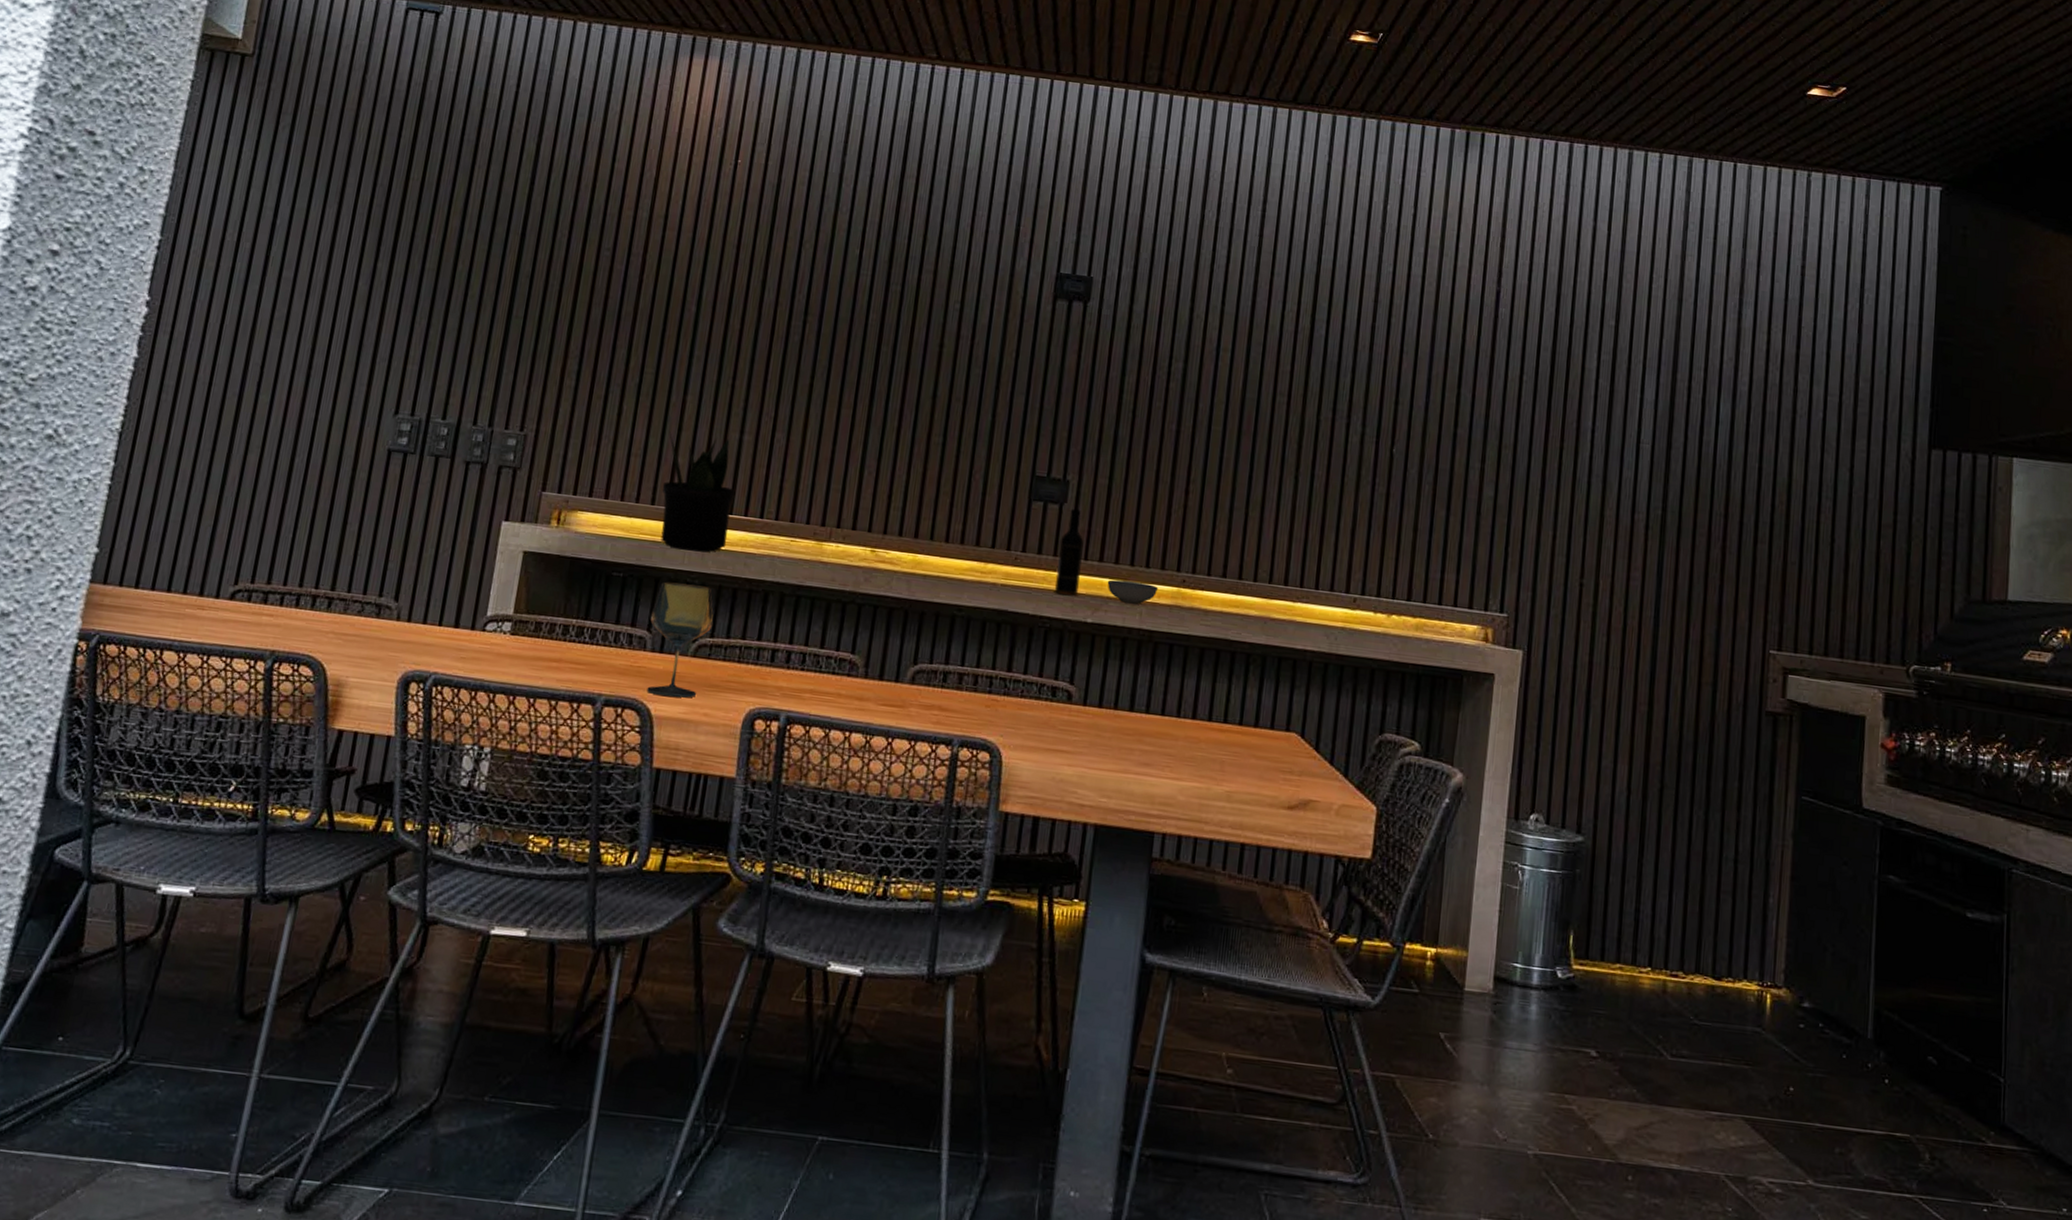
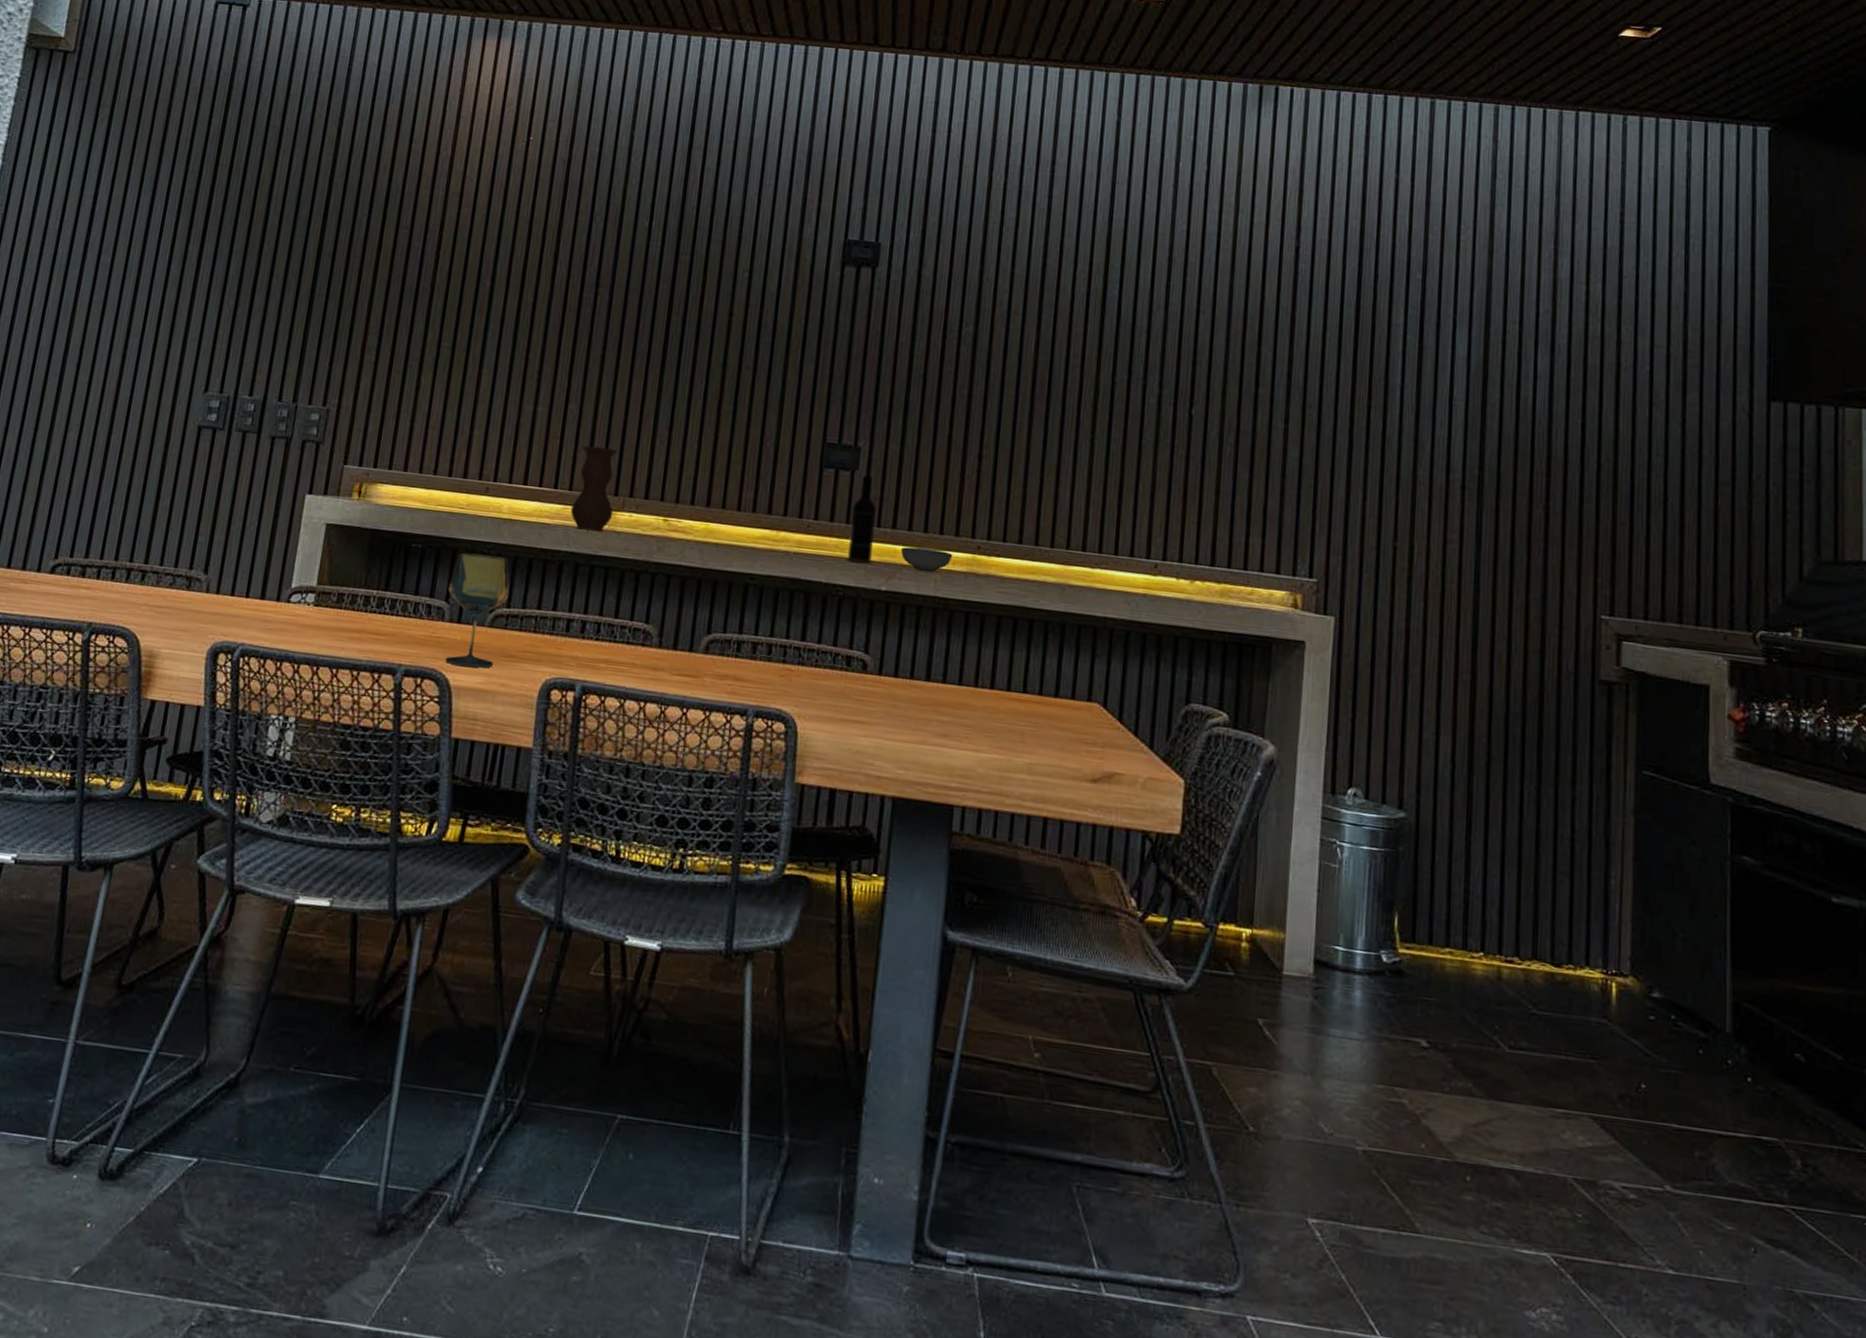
planter: present [661,430,736,552] -> none [458,402,531,523]
vase: none [776,475,825,562] -> present [570,446,618,532]

